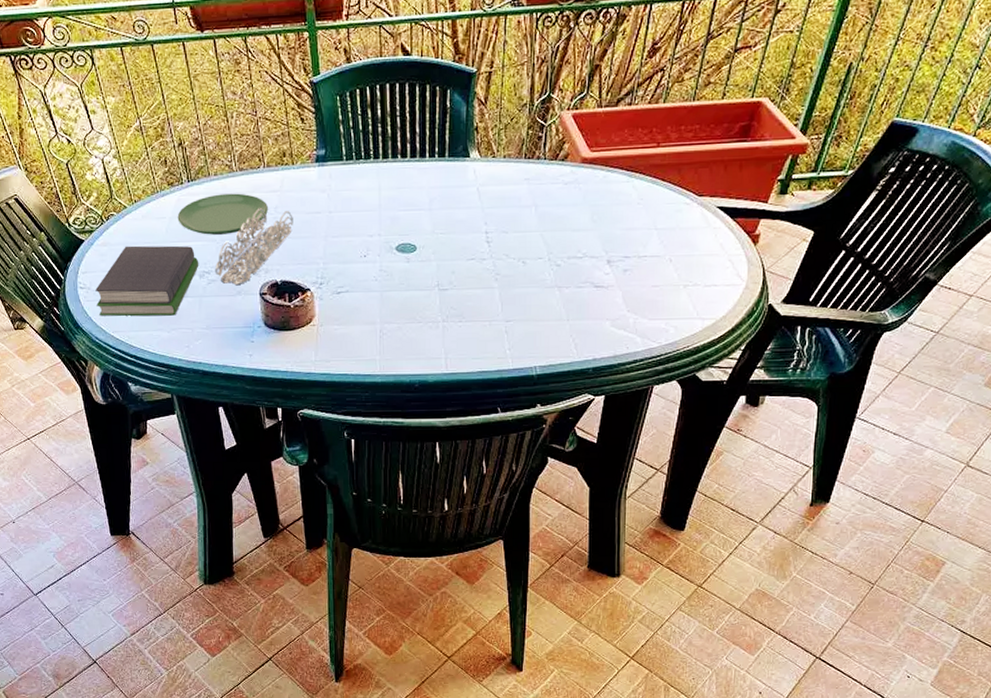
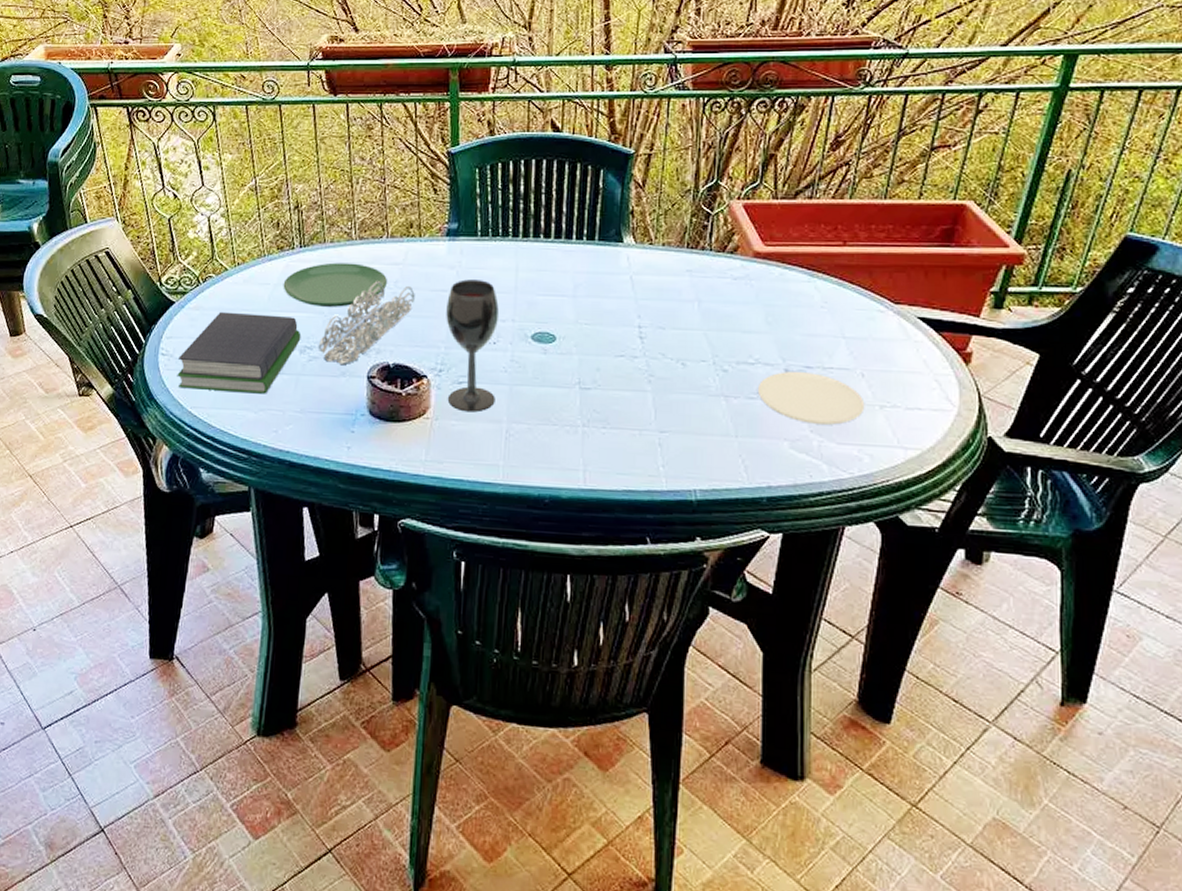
wine glass: none [321,200,369,317] -> present [446,279,500,413]
plate: none [585,261,672,305] -> present [757,371,865,425]

